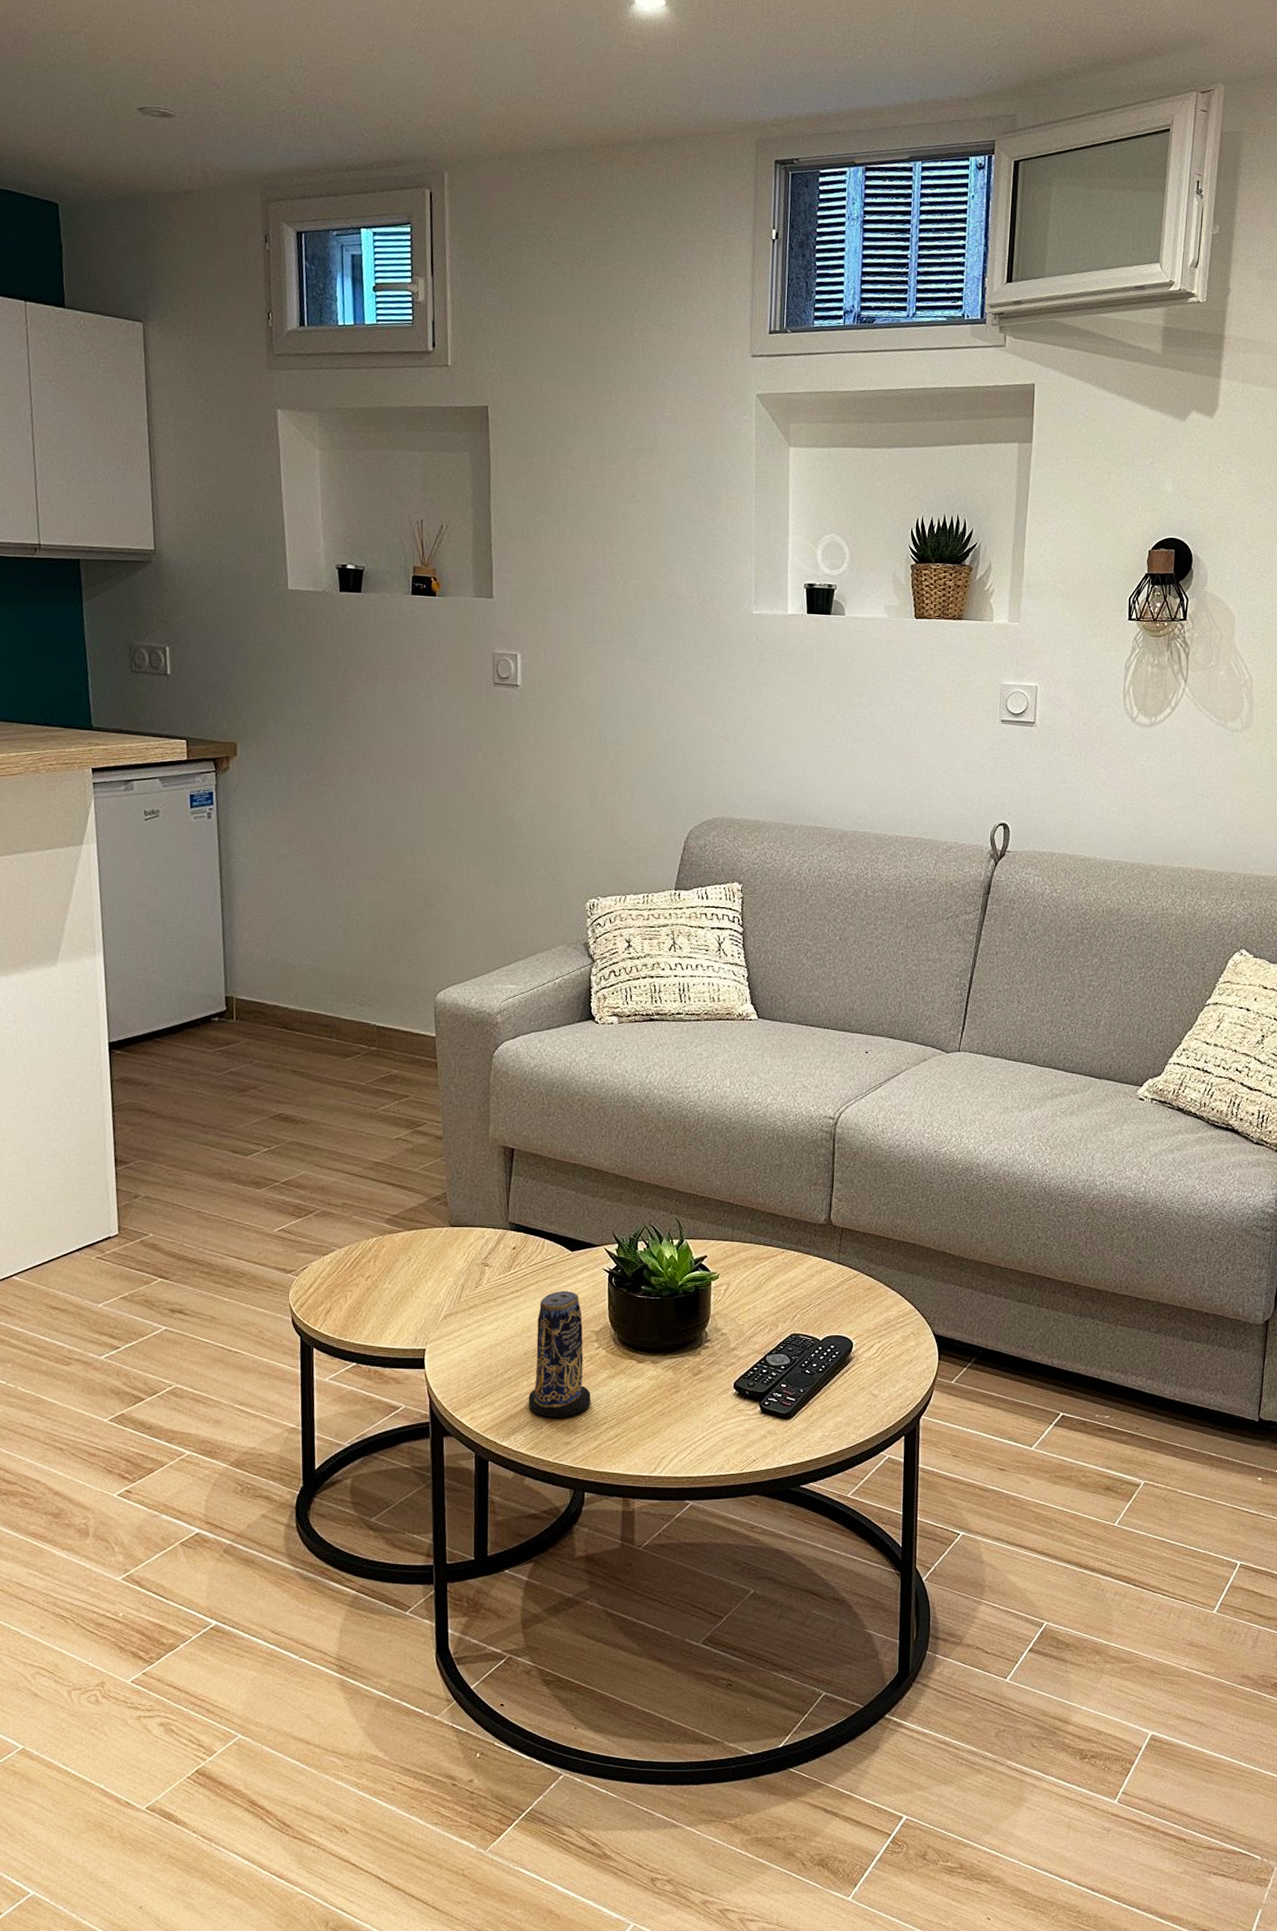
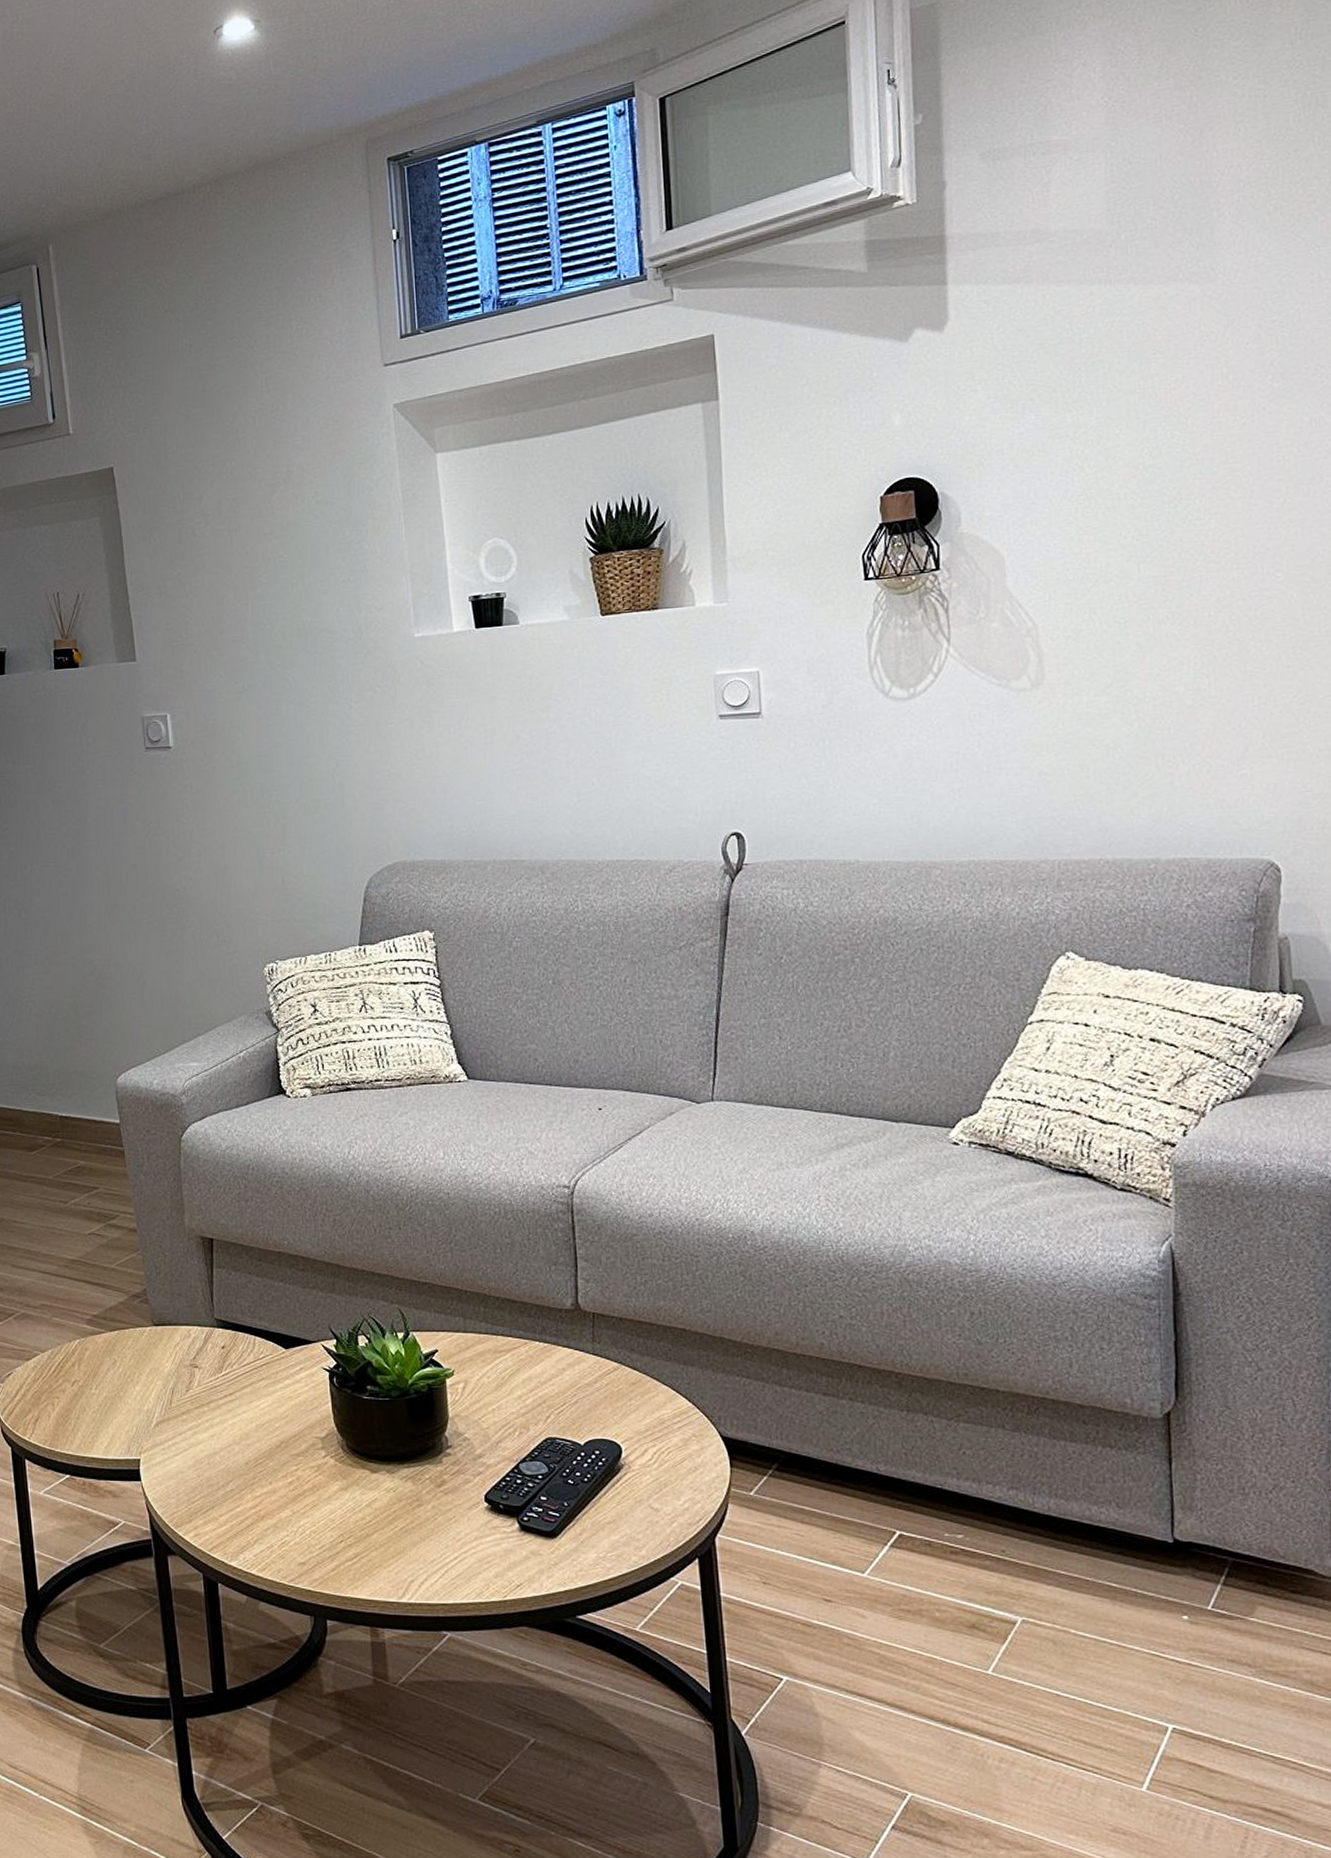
candle: present [528,1290,591,1417] -> none [254,1392,323,1534]

